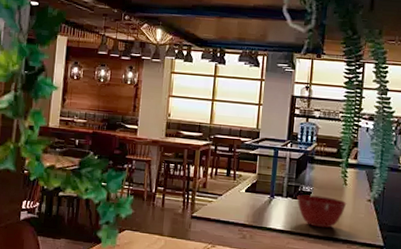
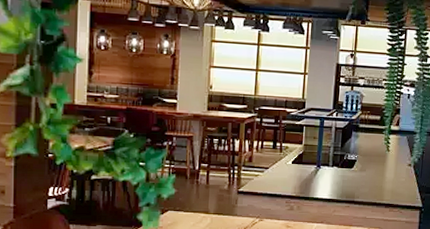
mixing bowl: present [297,194,347,229] -> none [342,163,389,194]

